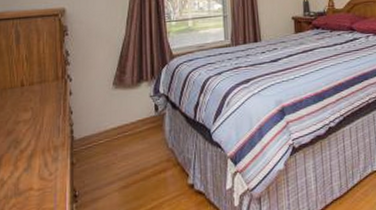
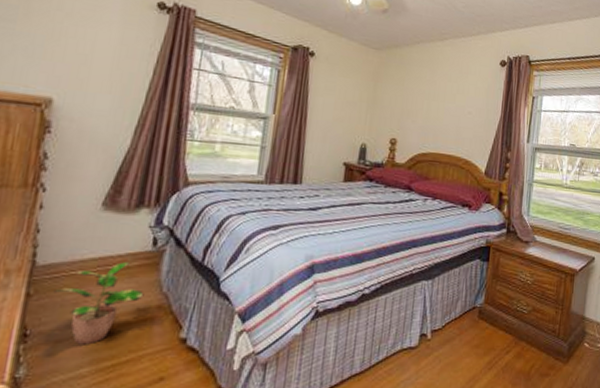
potted plant: none [90,127,155,199] -> present [54,262,144,345]

